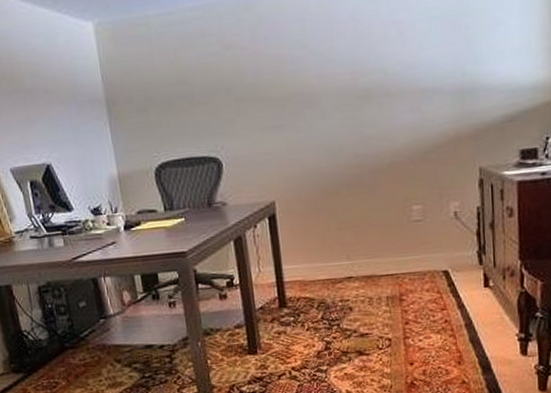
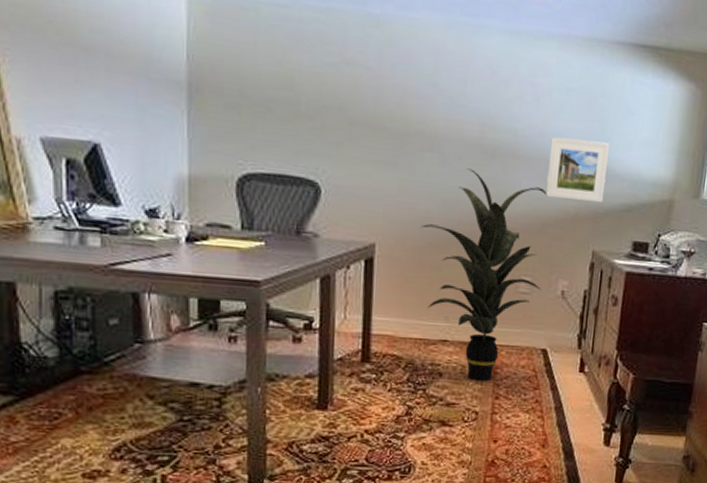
indoor plant: none [311,115,435,310] -> present [420,168,548,382]
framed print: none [421,59,483,126] -> present [546,137,610,203]

